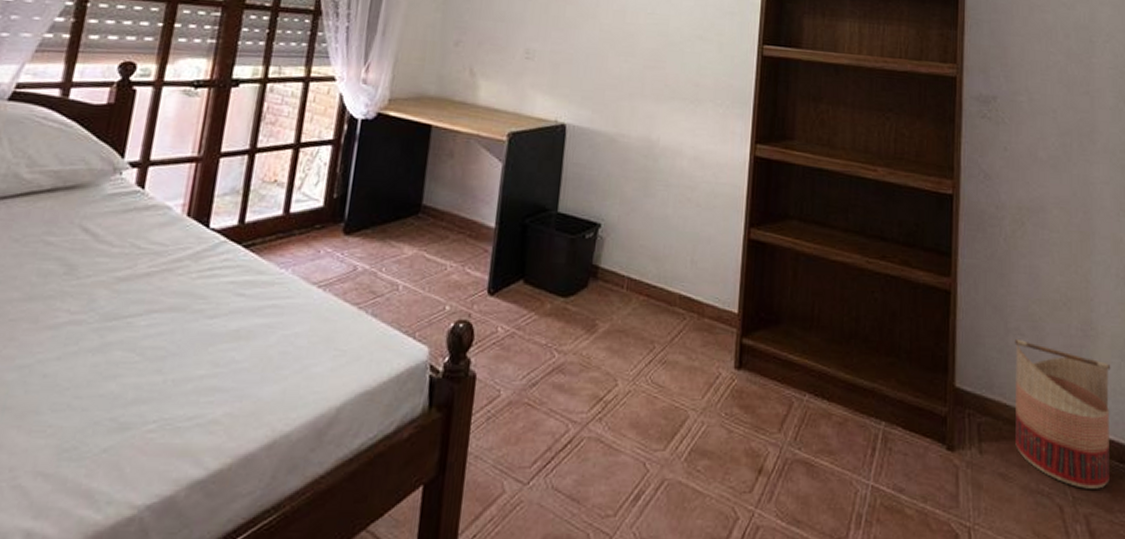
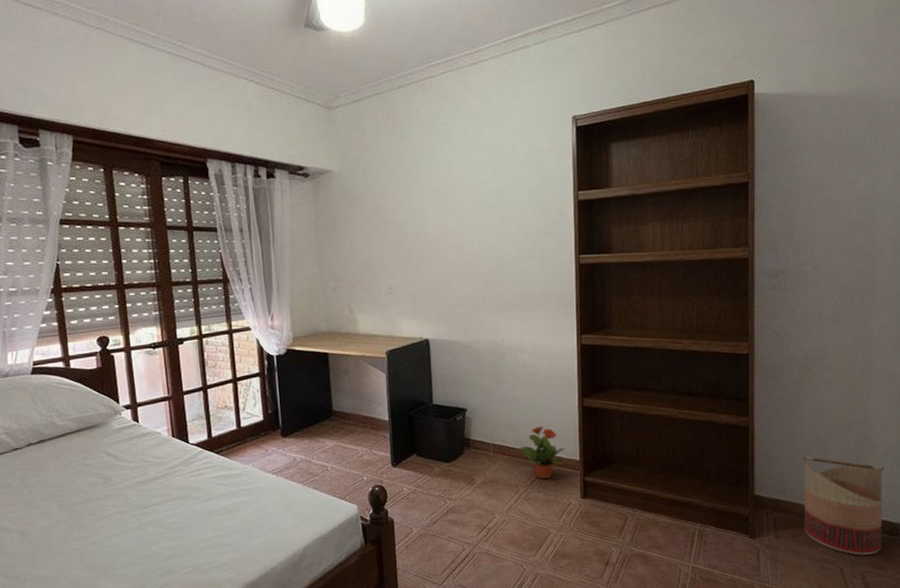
potted plant: none [663,258,722,337] -> present [520,425,566,480]

